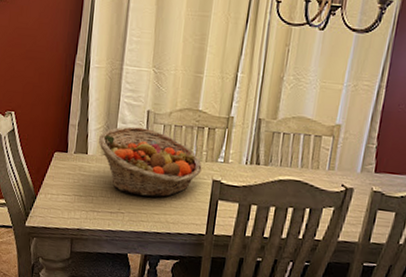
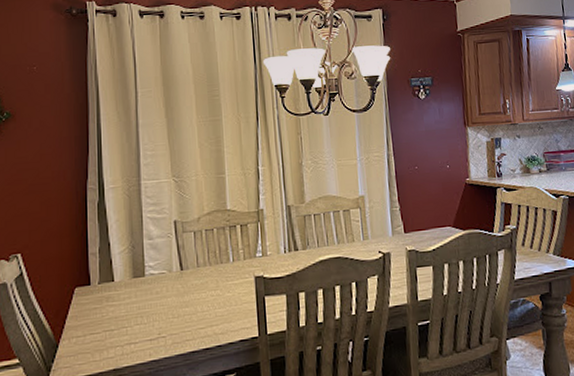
fruit basket: present [98,126,202,198] -> none [124,239,242,314]

